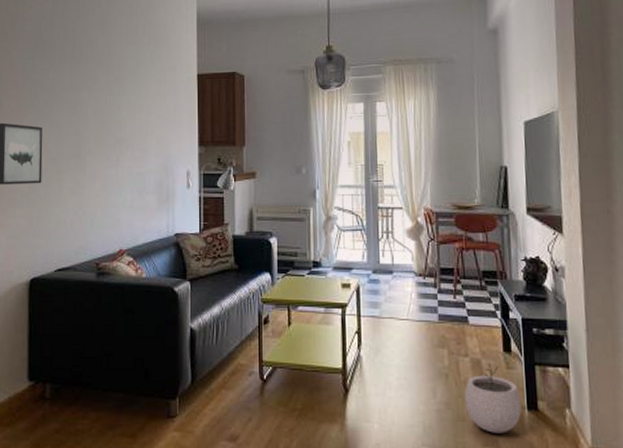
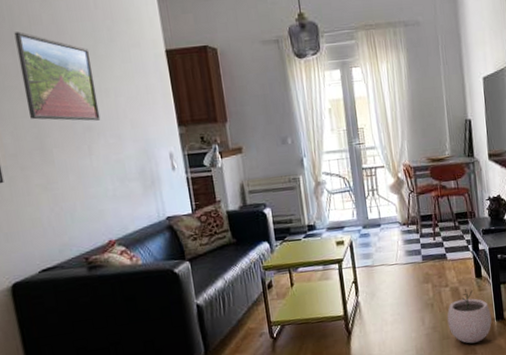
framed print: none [73,52,132,134] -> present [14,31,101,121]

